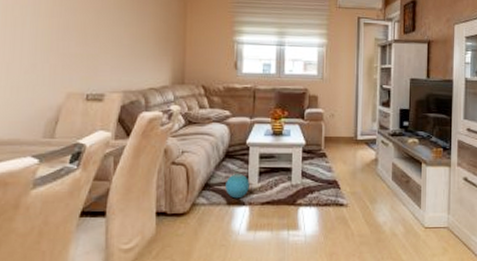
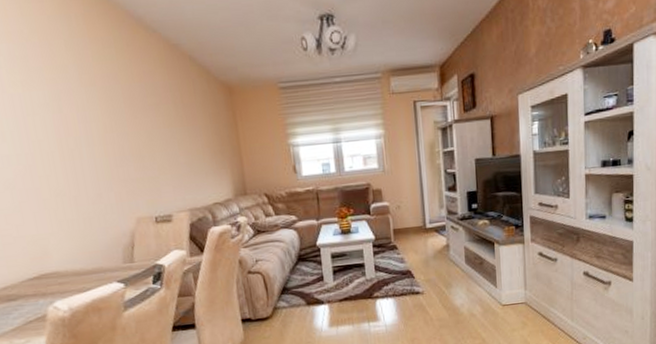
ball: present [225,174,250,199] -> none [302,275,326,299]

